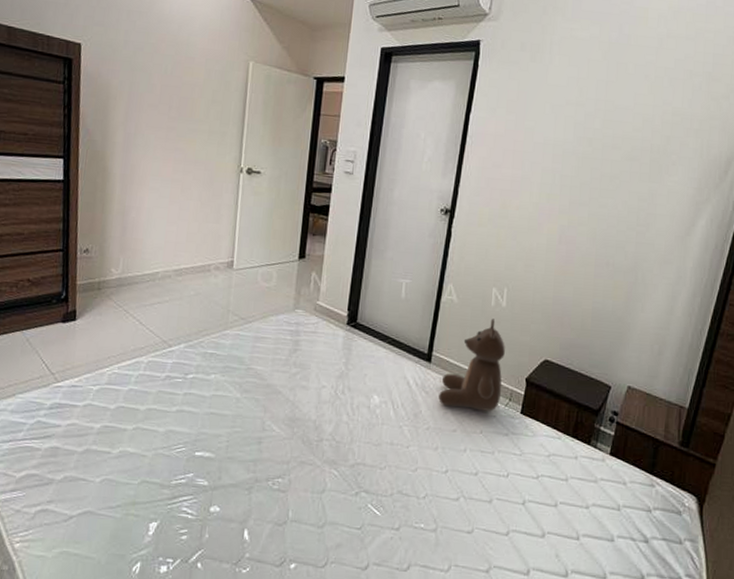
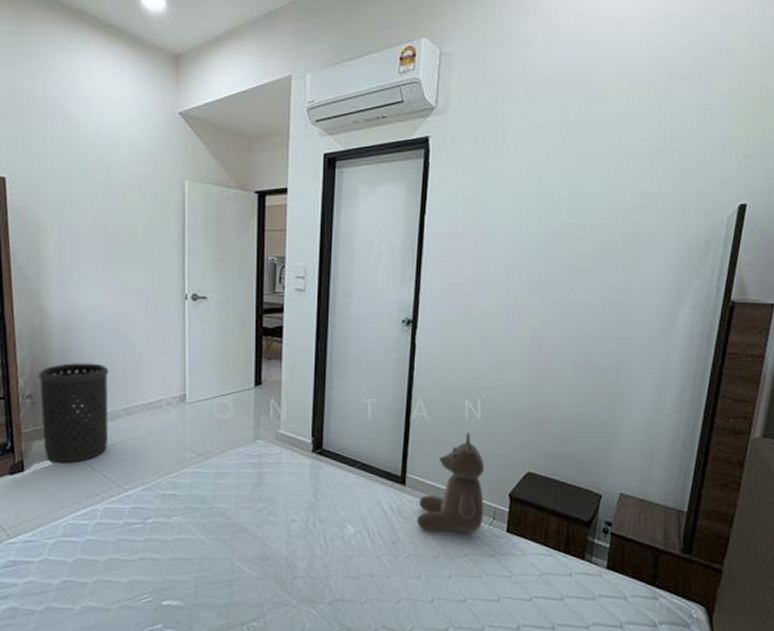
laundry basket: none [96,223,164,317] -> present [38,363,109,463]

